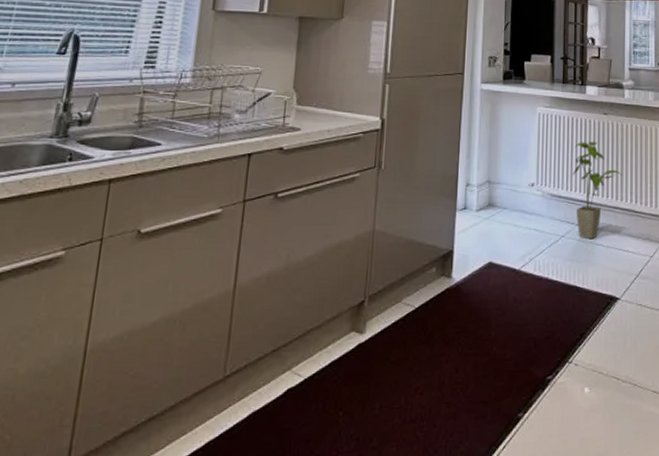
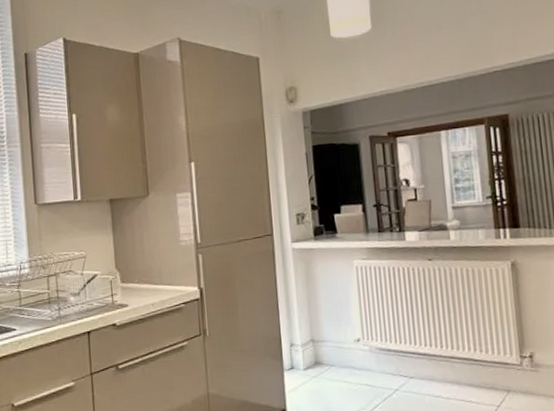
house plant: present [573,141,623,239] -> none [399,289,457,392]

